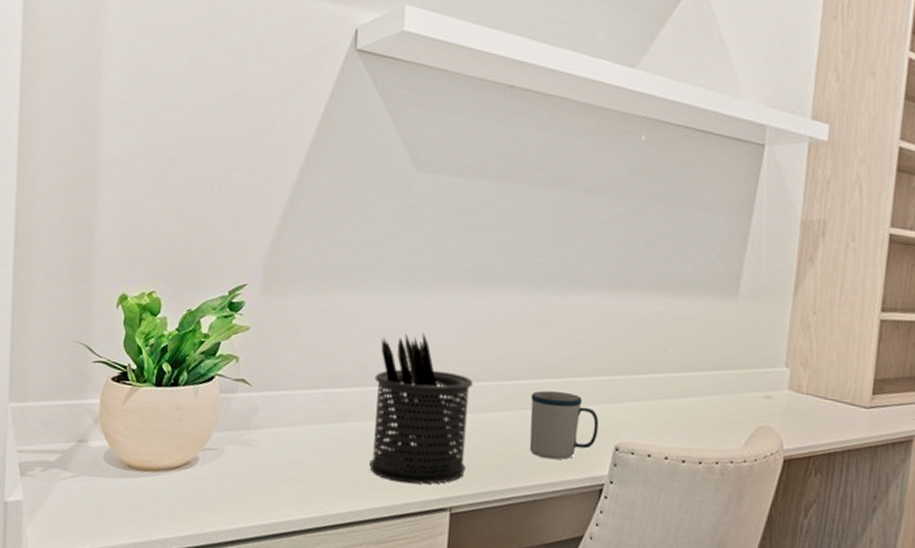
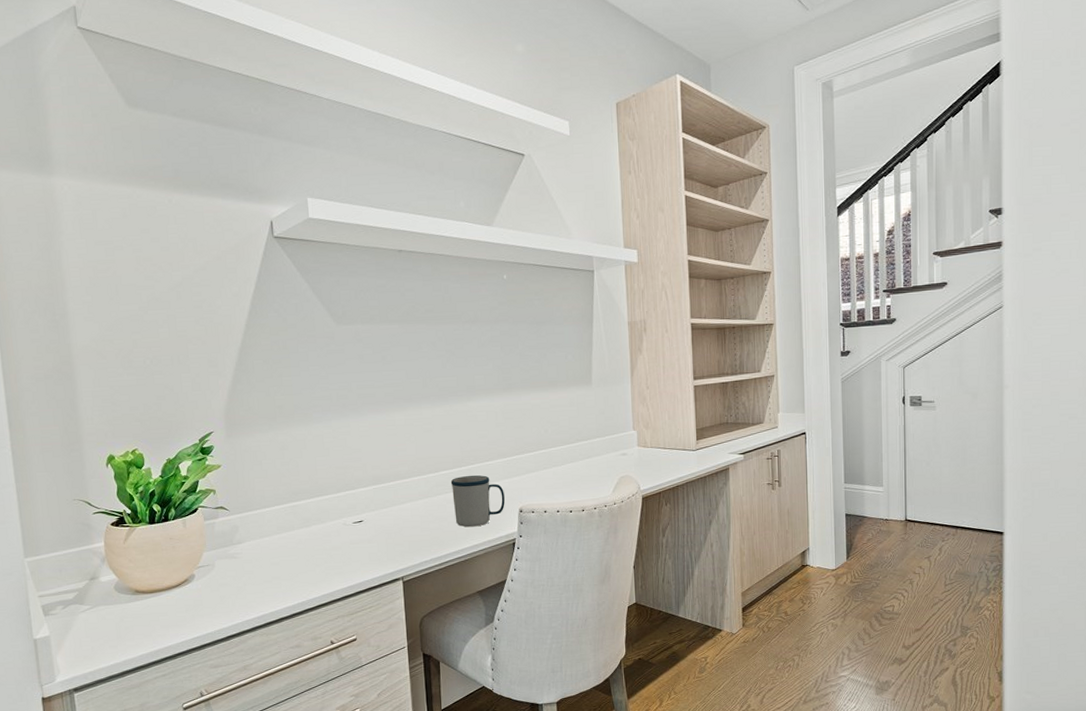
pen holder: present [369,332,473,485] -> none [327,447,410,565]

